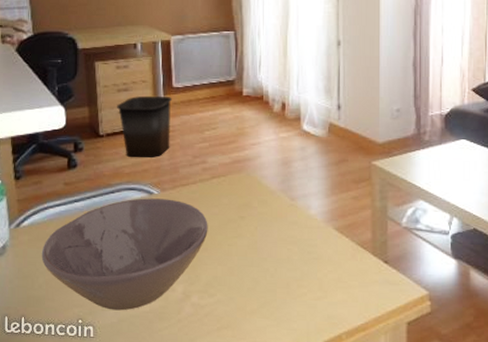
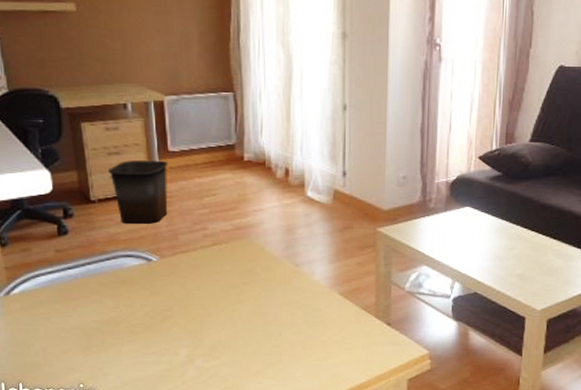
bowl: present [41,198,208,311] -> none [35,265,211,375]

